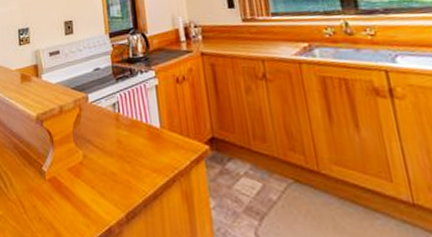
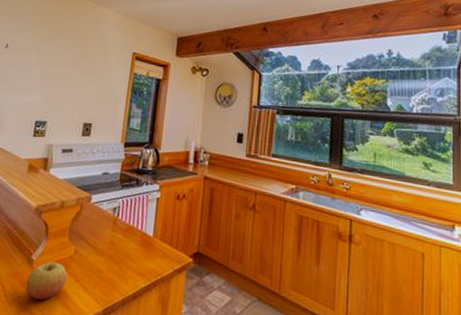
apple: none [43,171,82,212] -> present [25,262,68,300]

